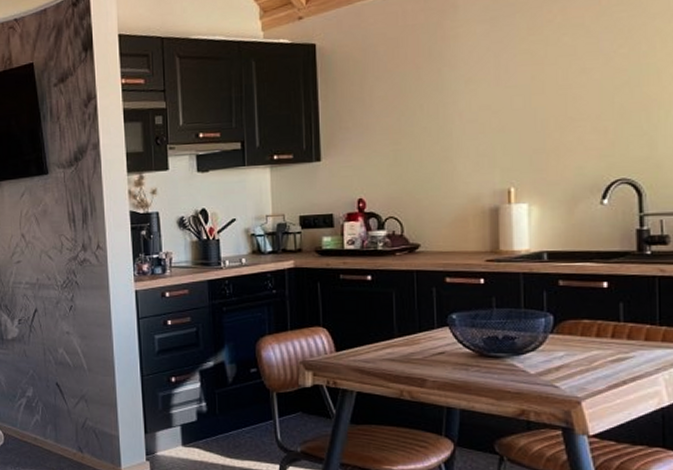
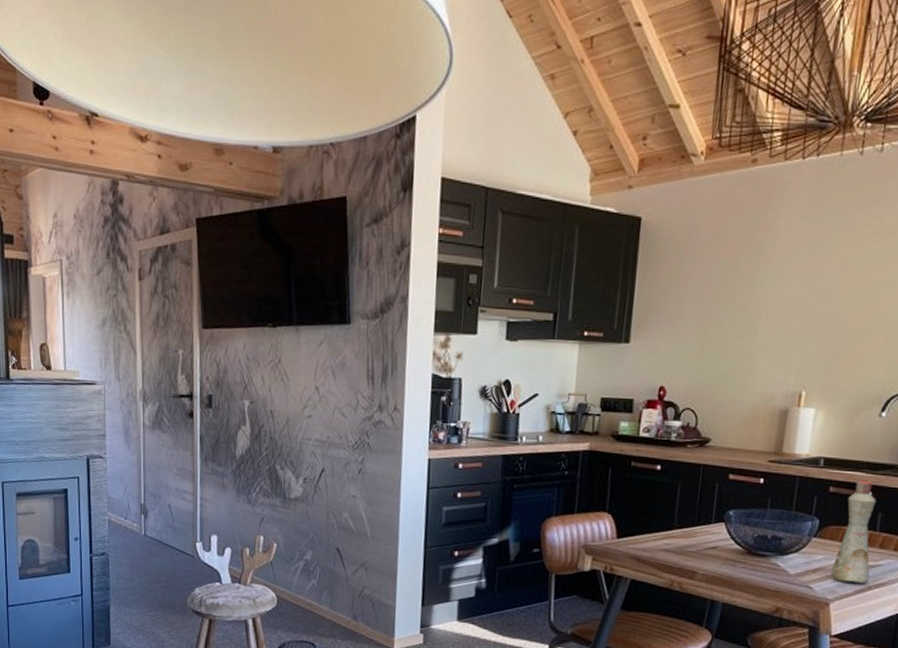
bottle: none [576,268,623,379] -> present [830,478,876,584]

